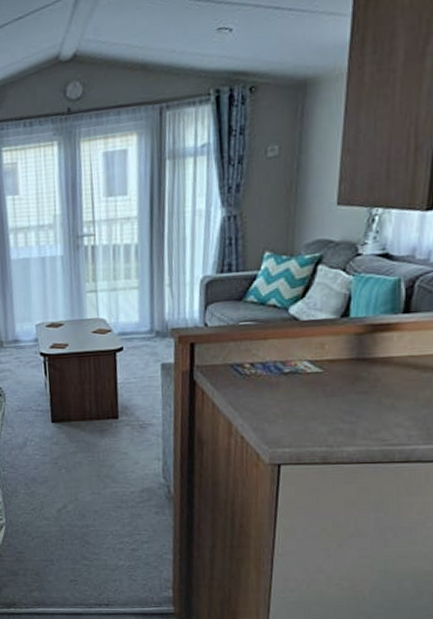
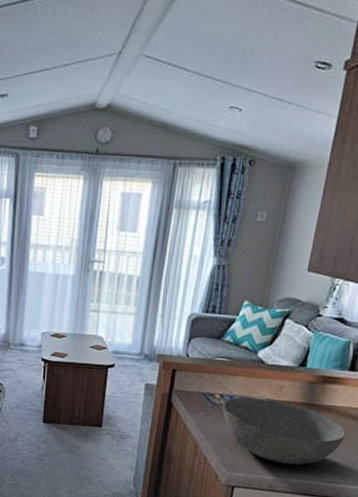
bowl: none [255,360,408,432] -> present [222,397,346,465]

